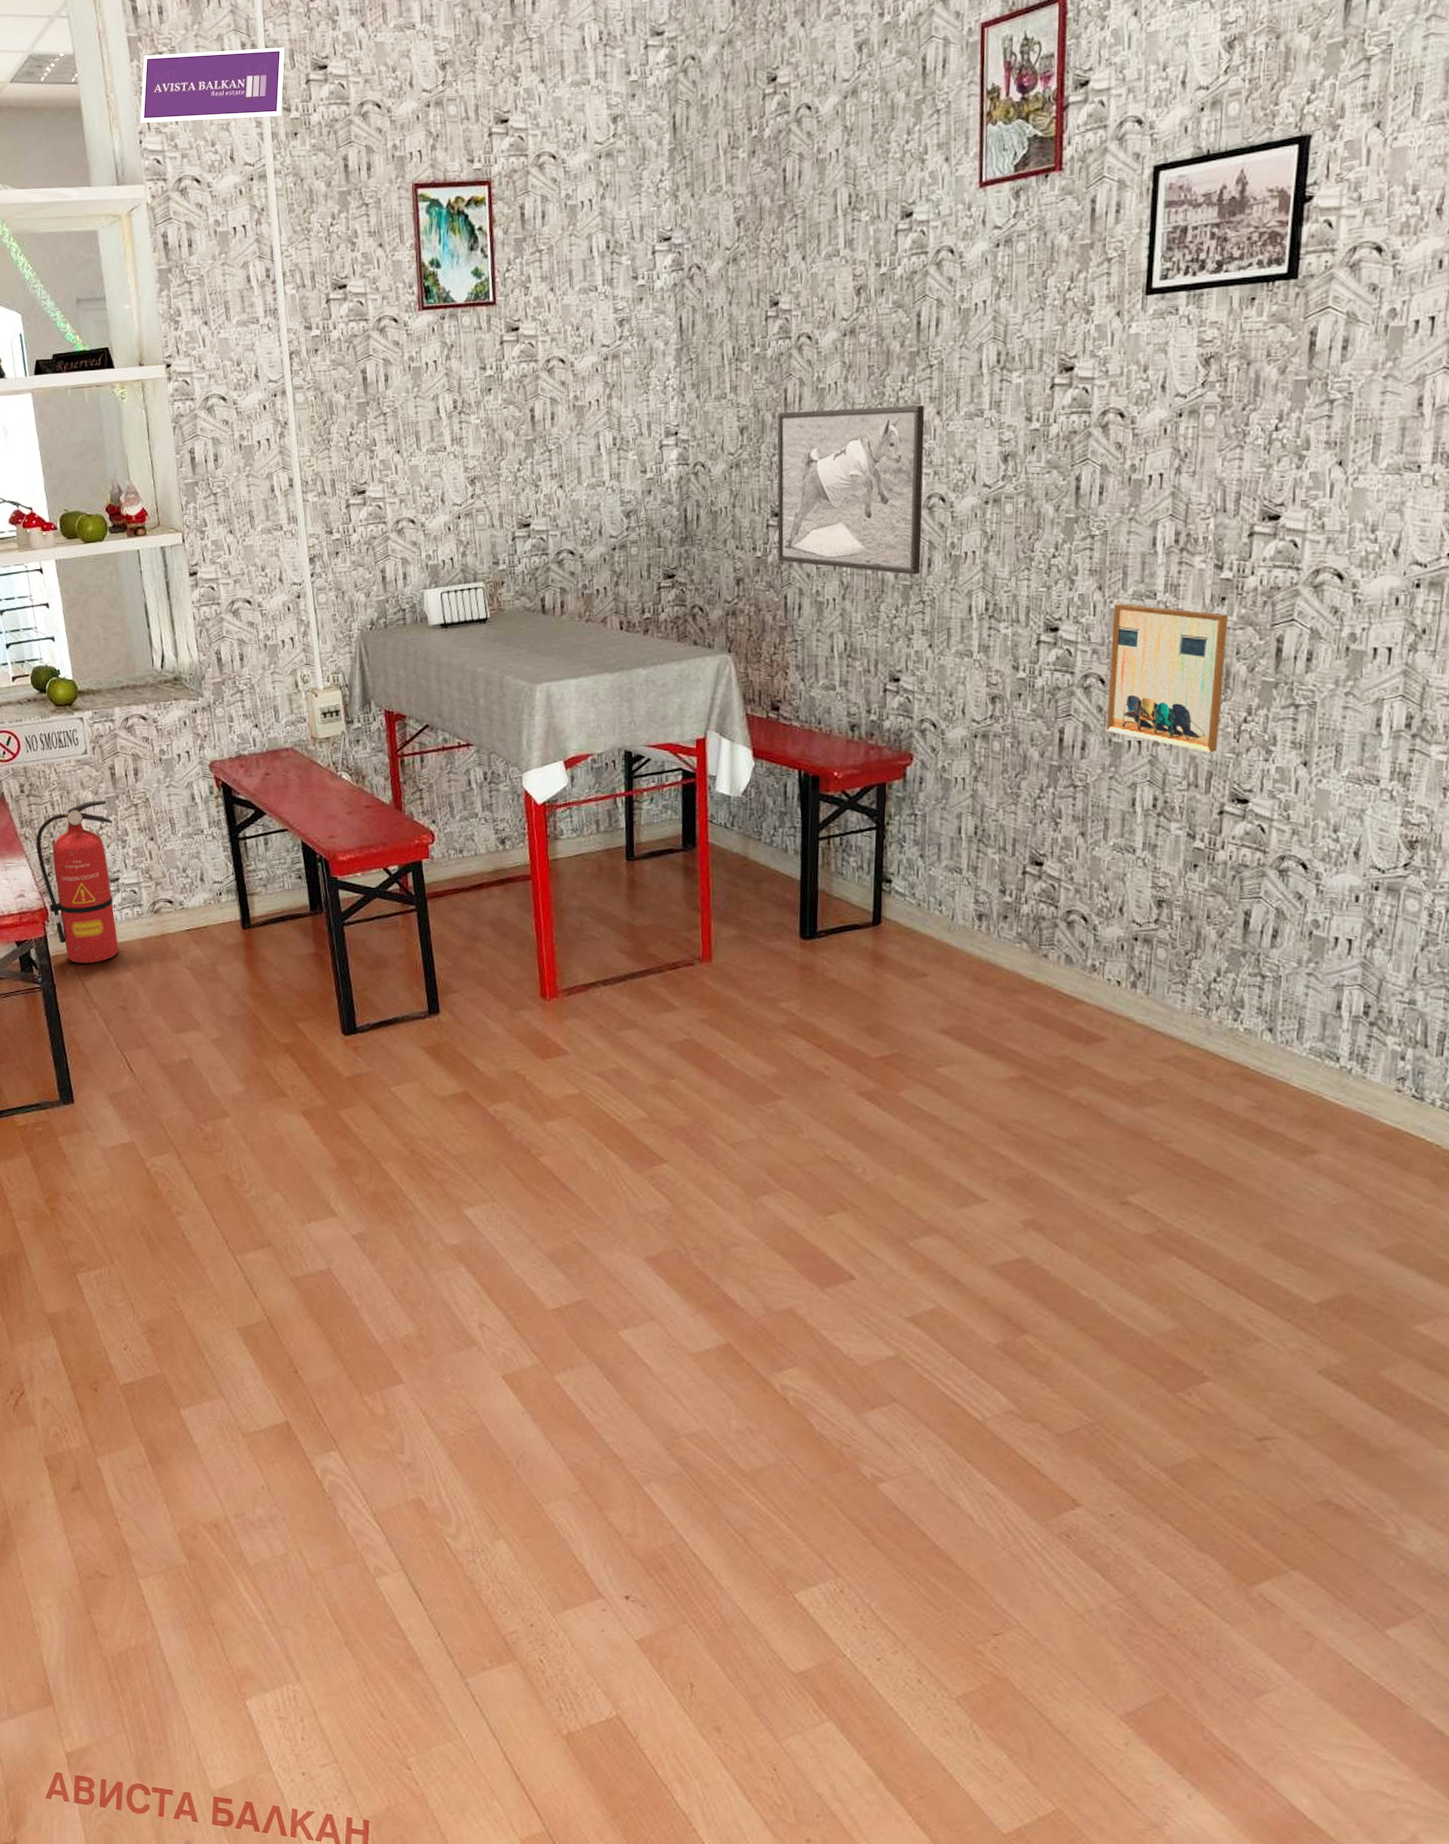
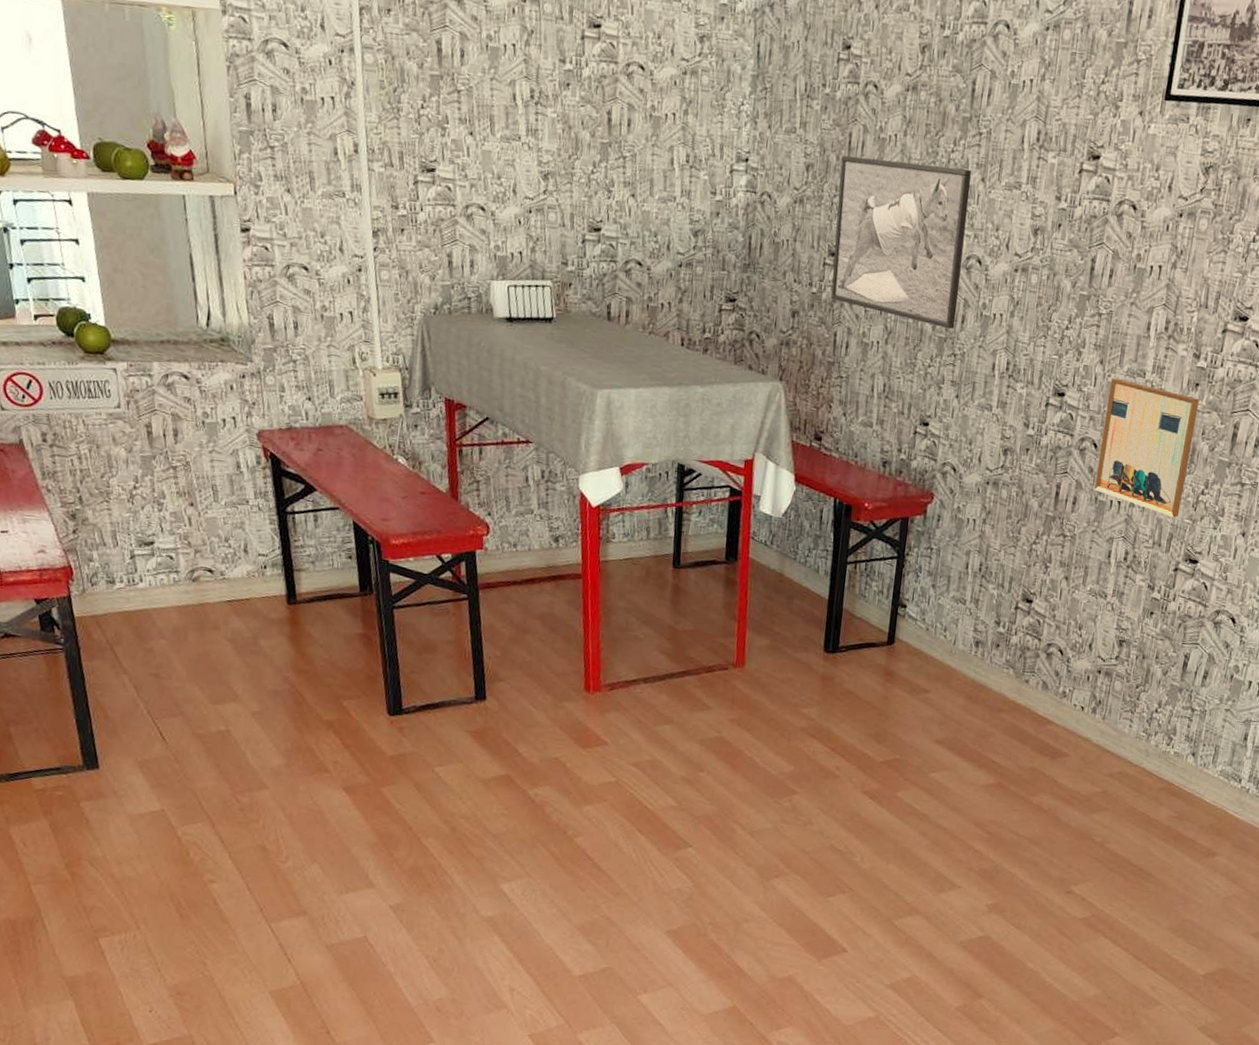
fire extinguisher: present [36,800,119,964] -> none [59,458,152,628]

